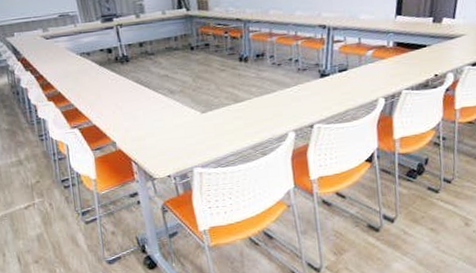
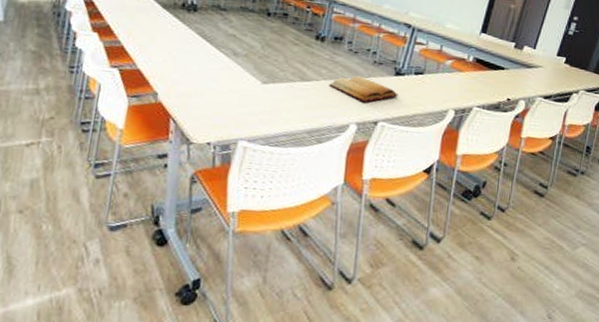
bible: none [261,85,327,110] -> present [329,75,398,103]

